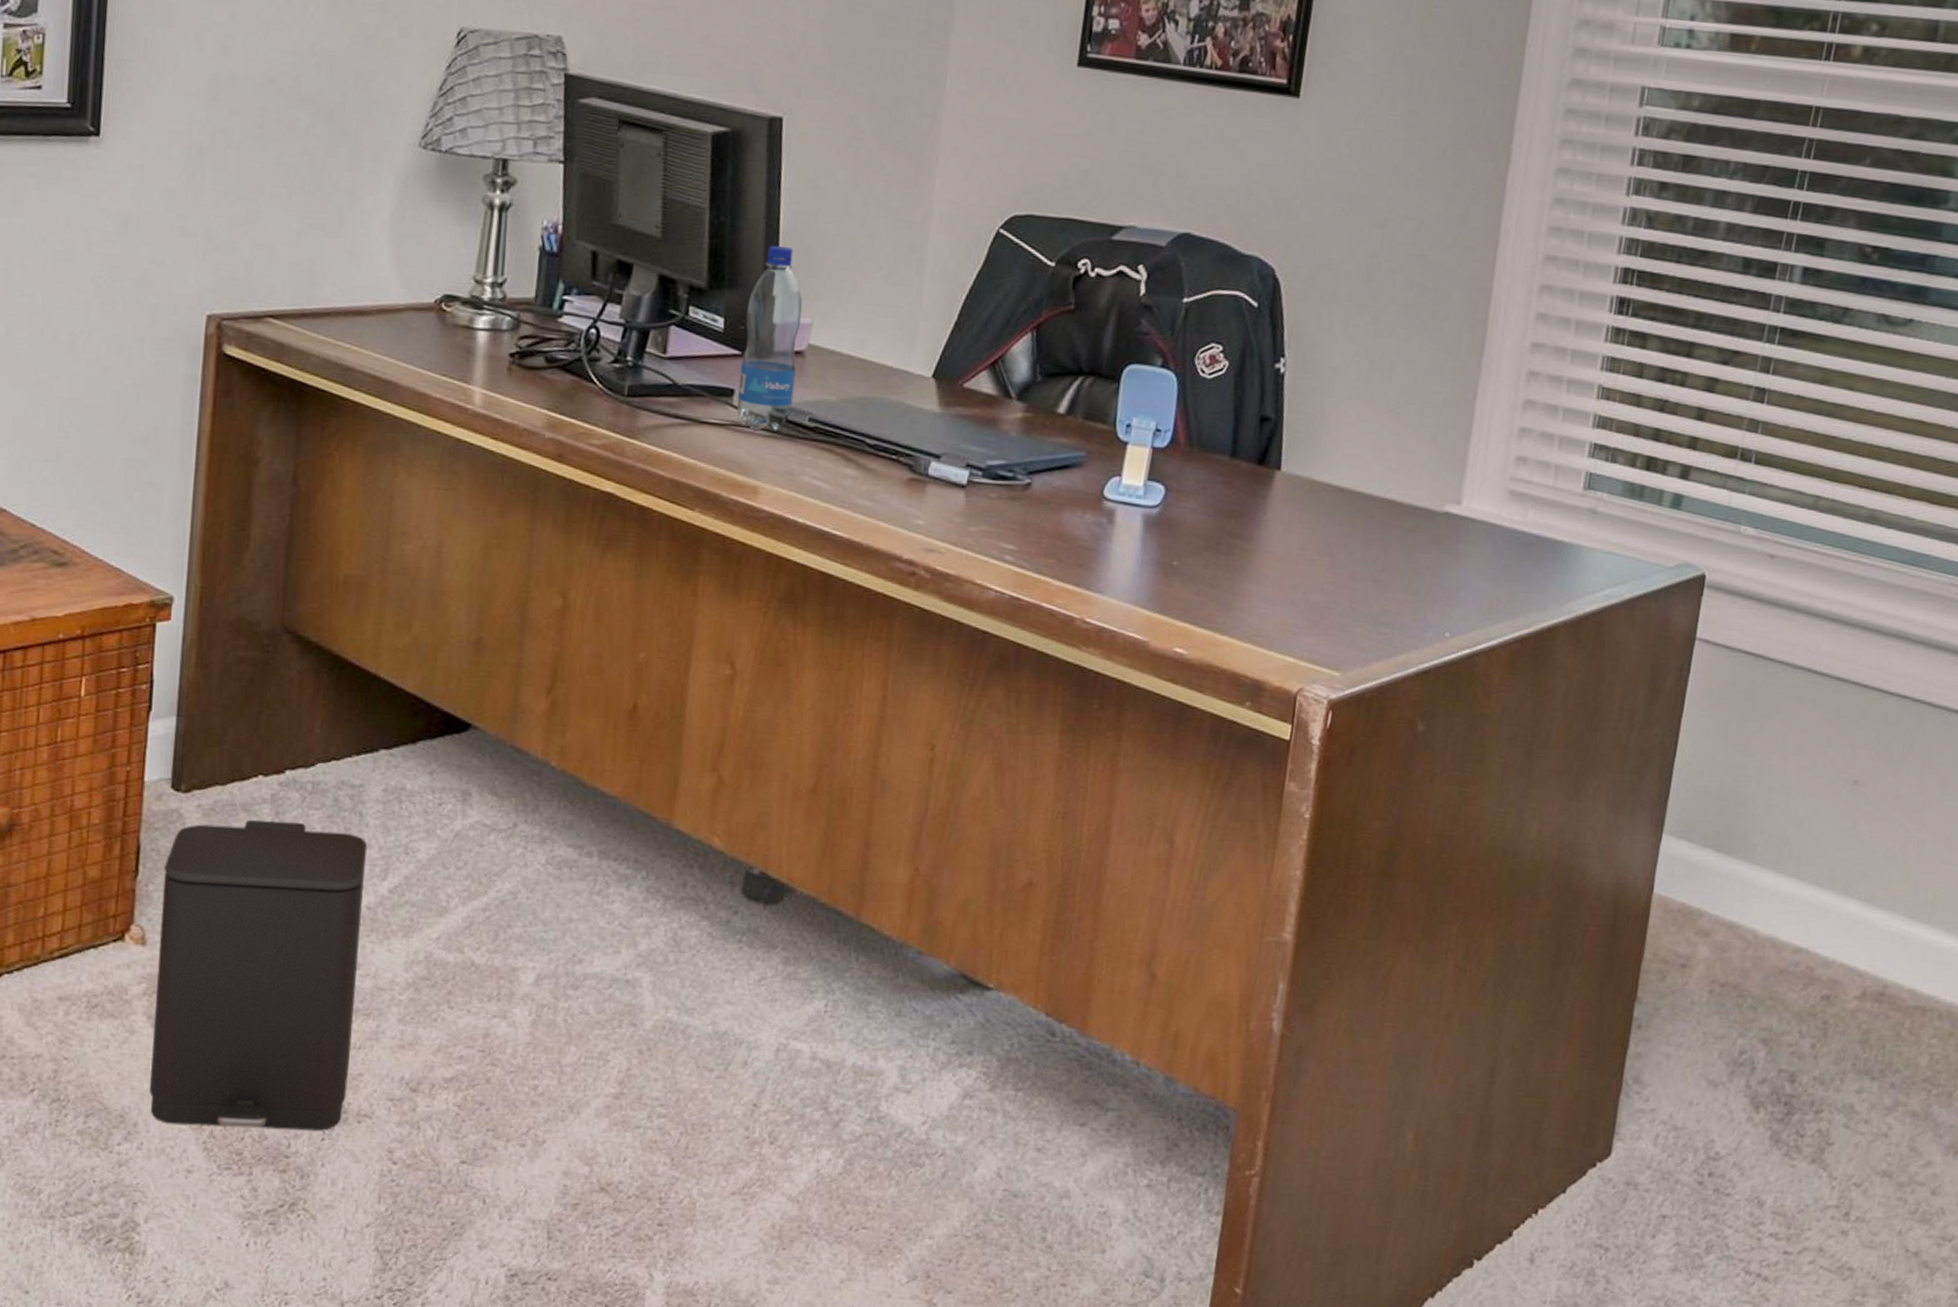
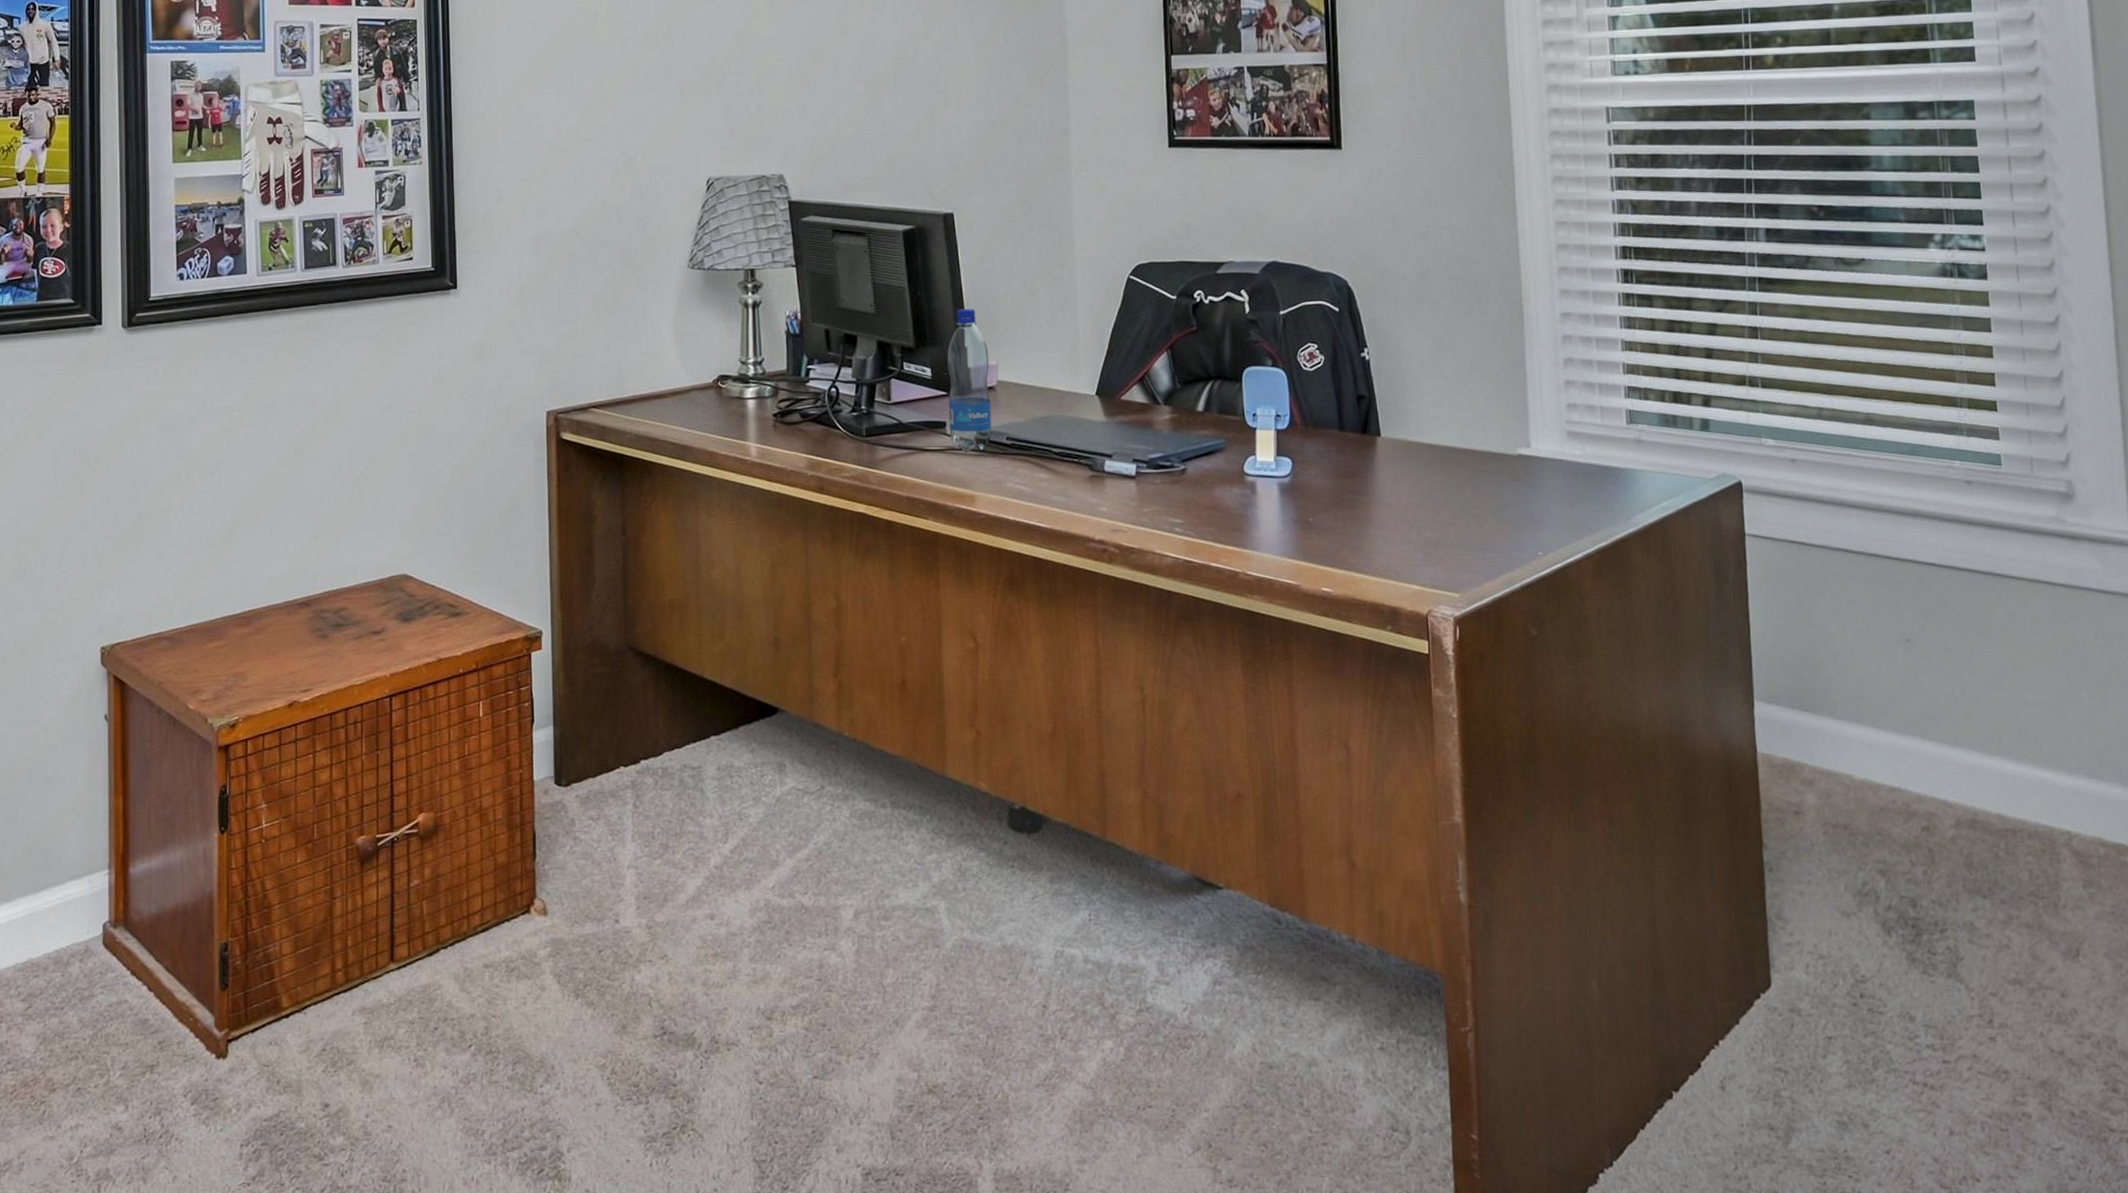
pedal bin: present [150,819,368,1131] -> none [555,802,716,1065]

